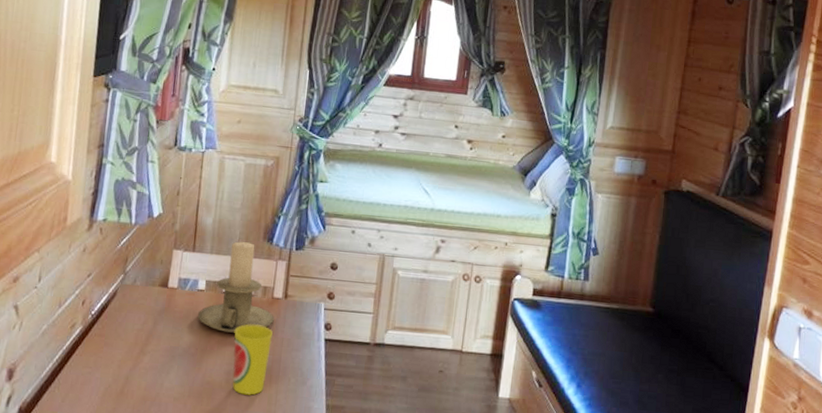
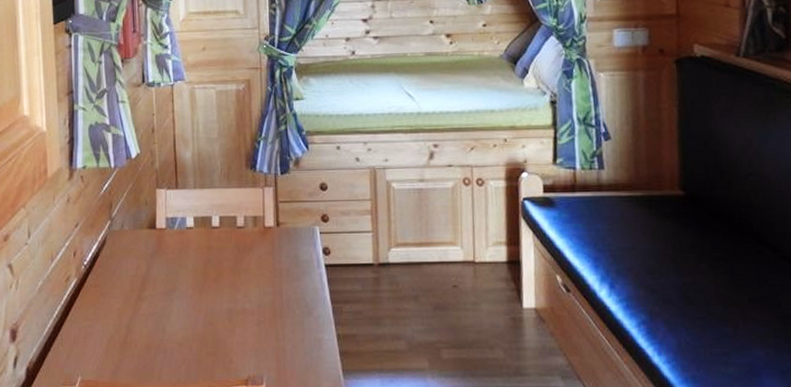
candle holder: present [197,241,274,333] -> none [190,172,269,269]
cup: present [232,324,273,395] -> none [230,257,270,332]

